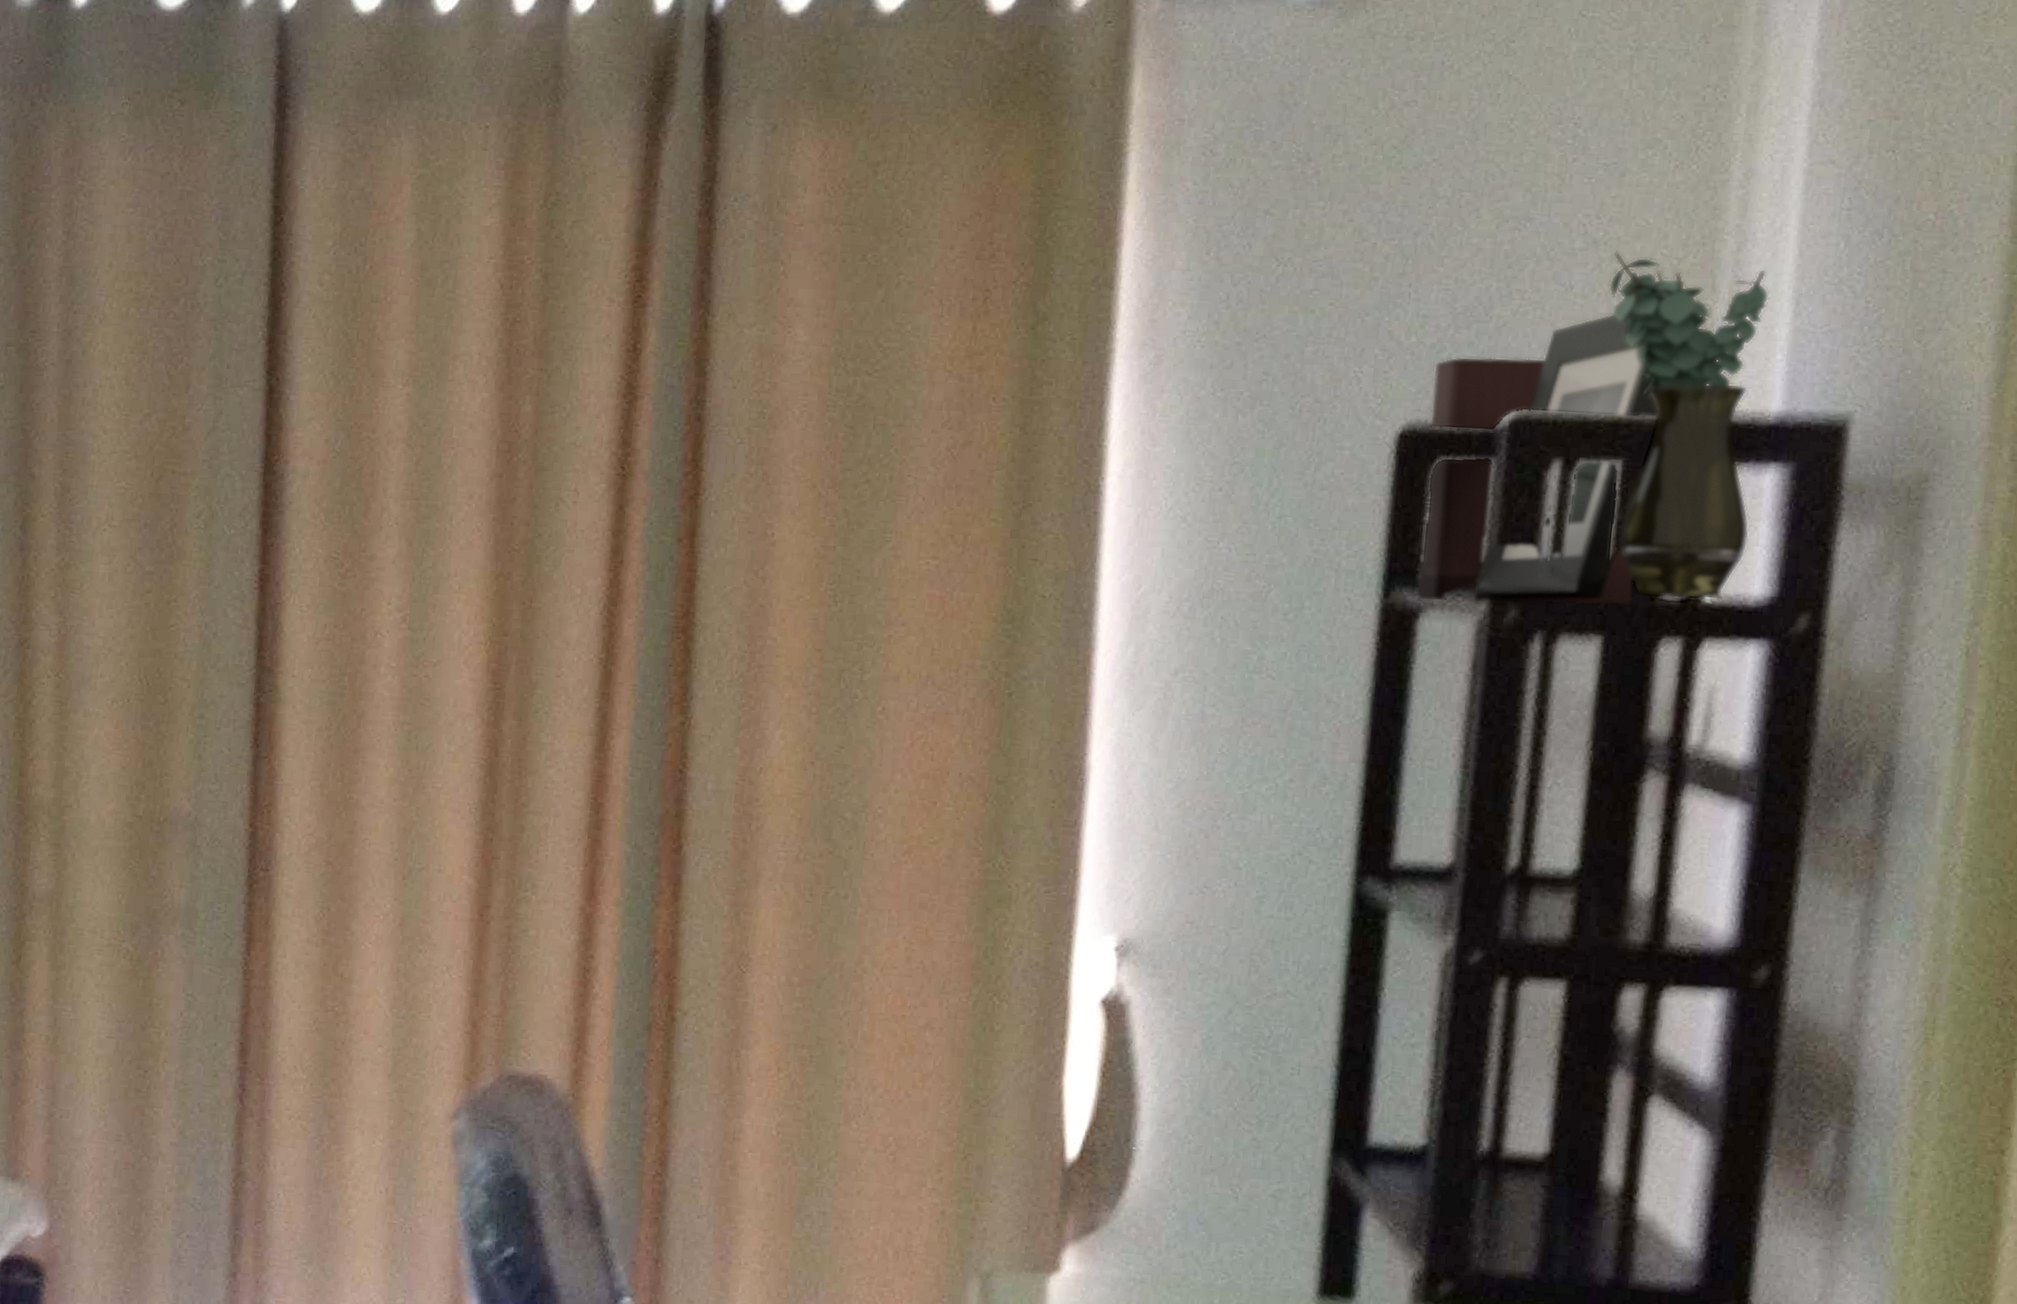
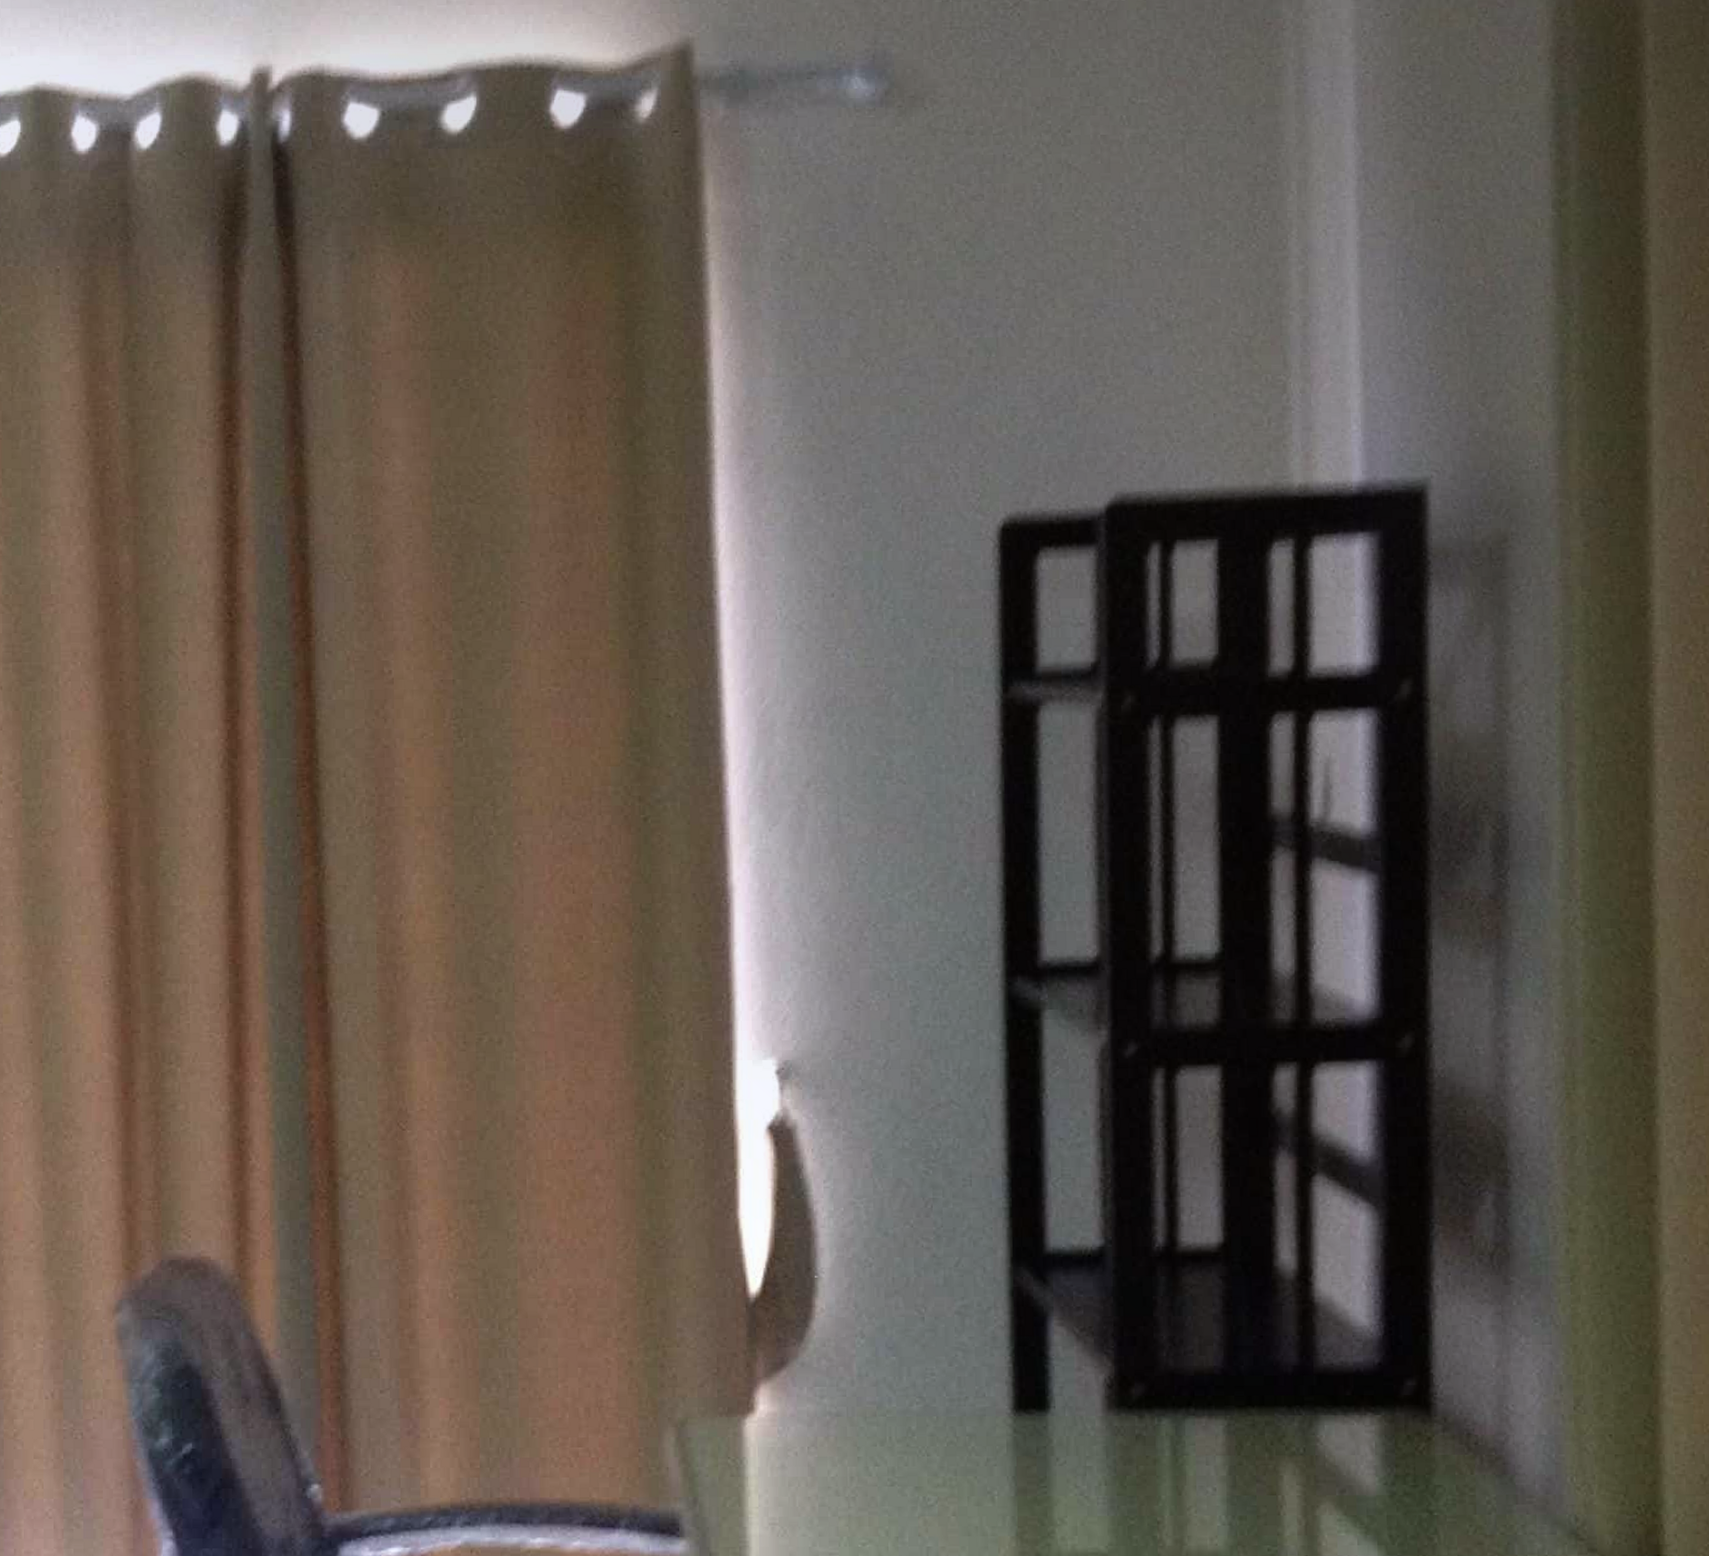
bible: present [1415,356,1644,606] -> none [1028,443,1242,694]
picture frame: present [1475,312,1657,600] -> none [1091,393,1246,687]
vase: present [1608,251,1770,600] -> none [1185,333,1346,675]

